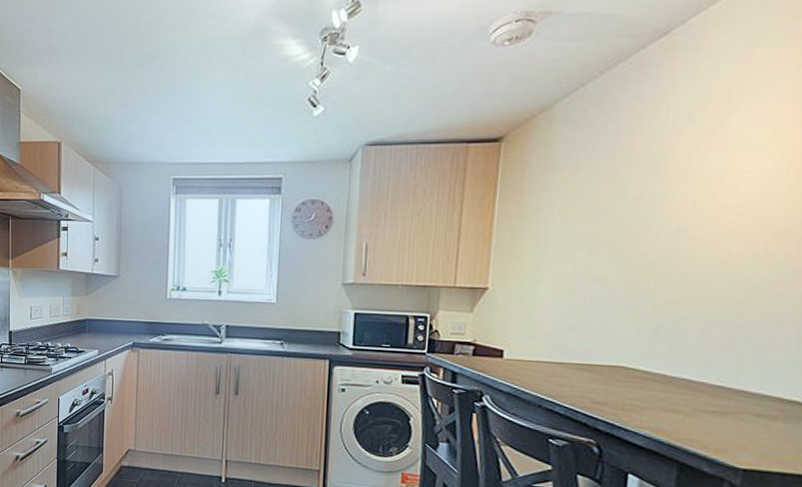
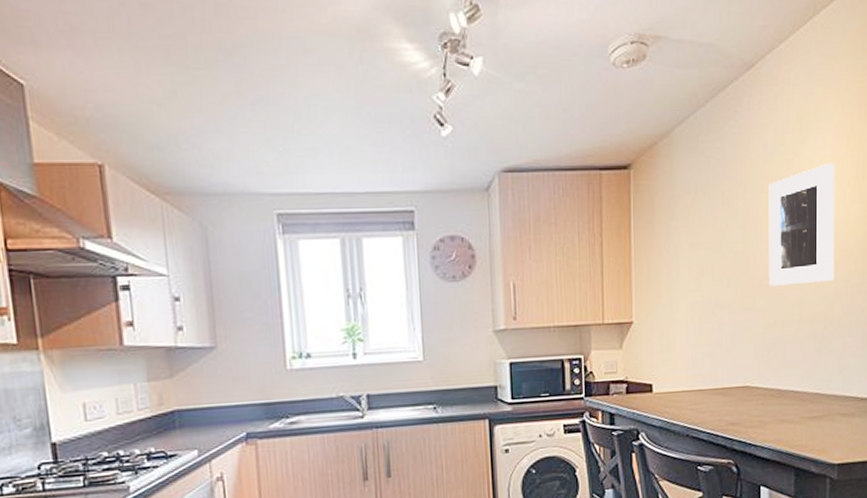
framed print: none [664,132,776,265] -> present [768,162,835,286]

